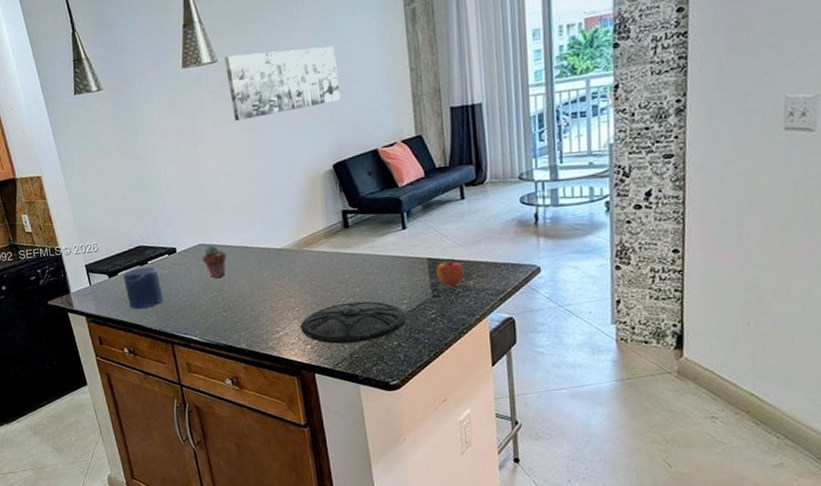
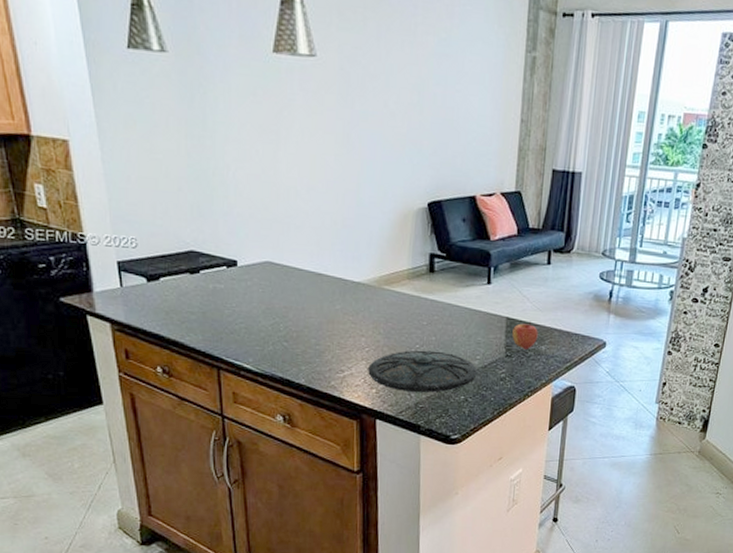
candle: present [123,266,164,310] -> none [166,276,215,325]
potted succulent: present [202,245,227,278] -> none [267,265,297,303]
wall art: present [224,46,341,121] -> none [325,53,449,136]

